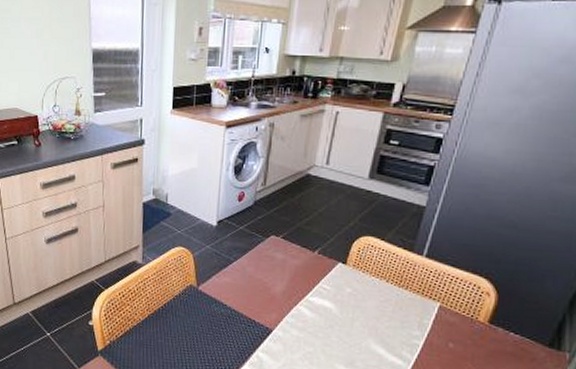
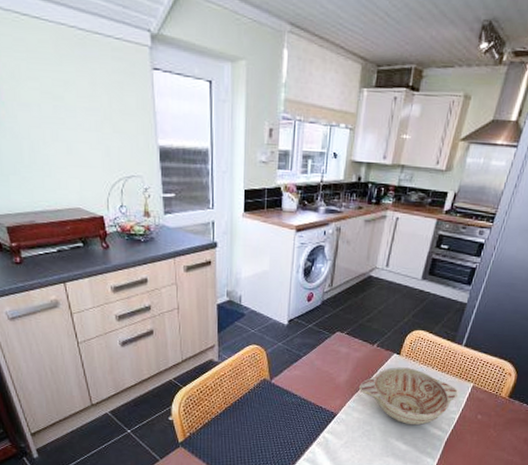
decorative bowl: none [298,278,421,350] -> present [359,367,458,425]

